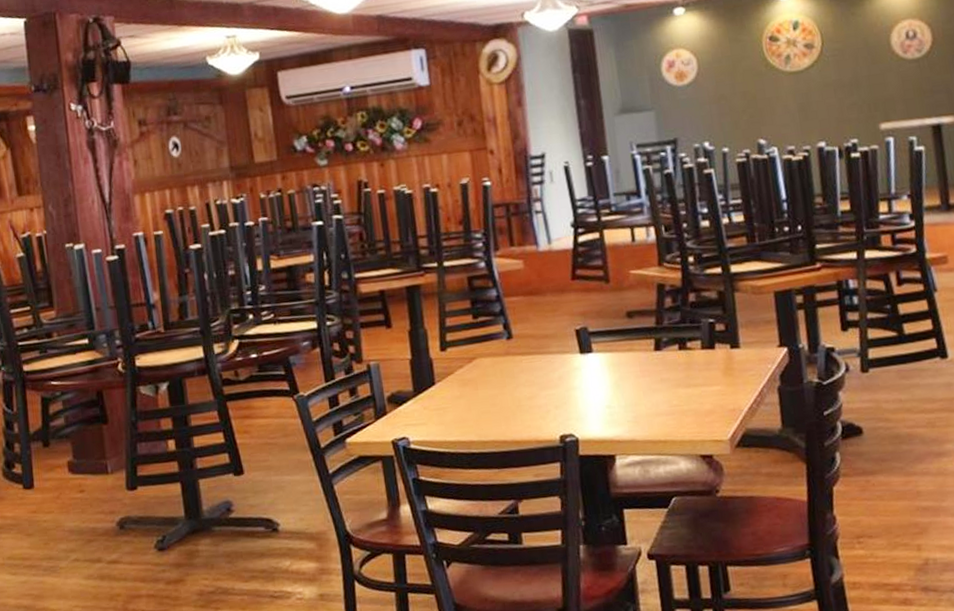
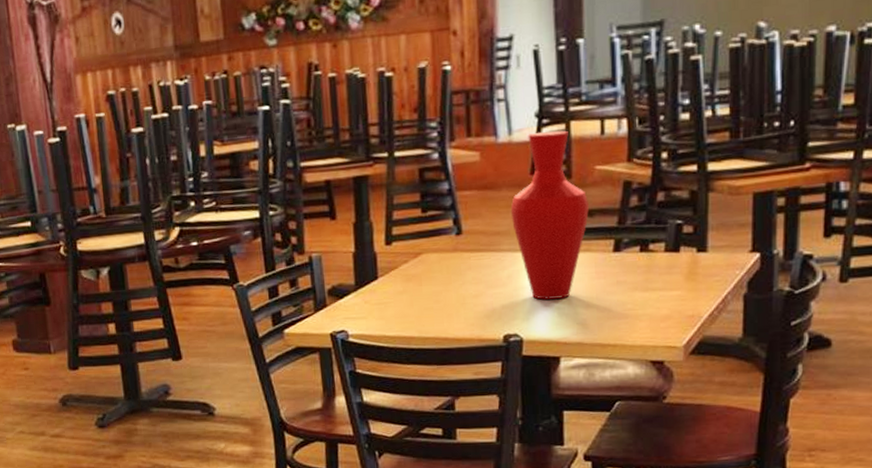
vase: none [556,238,629,399] -> present [510,130,589,300]

